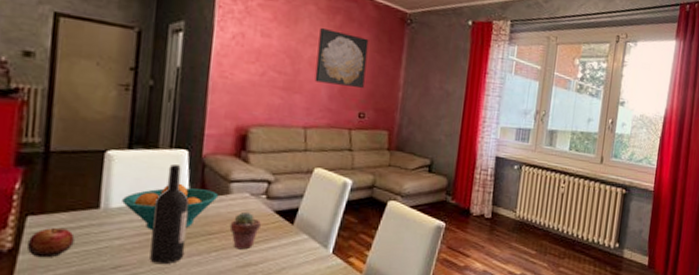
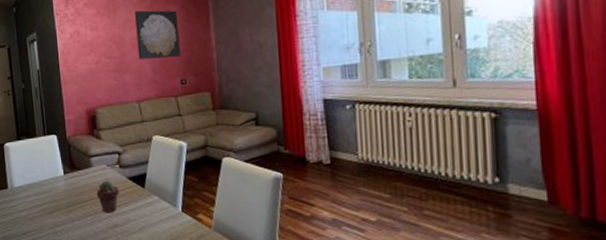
fruit bowl: present [122,183,219,231] -> none [21,162,84,203]
wine bottle: present [149,164,189,265] -> none [41,148,69,229]

